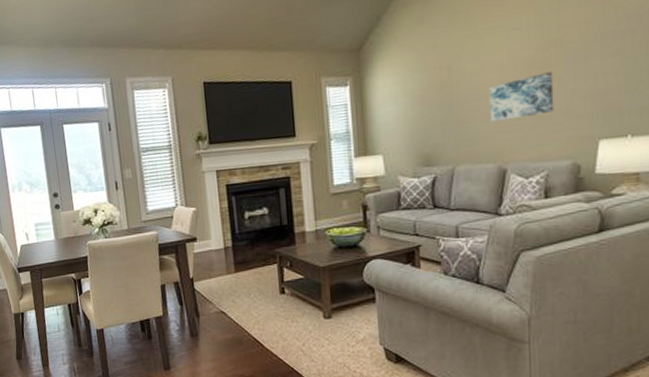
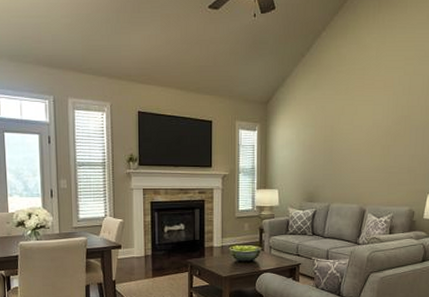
wall art: present [489,72,554,122] -> none [357,140,402,172]

